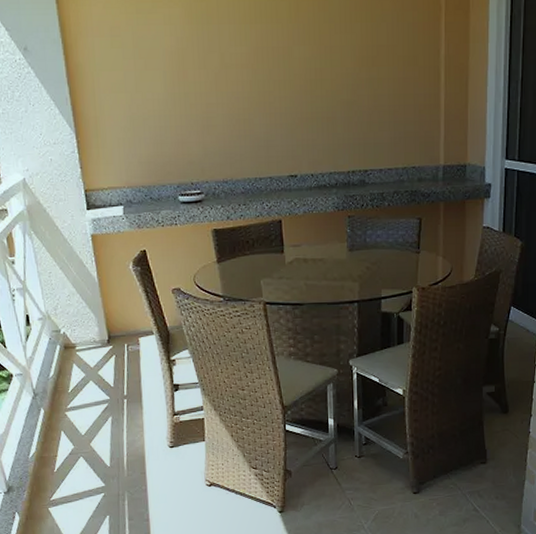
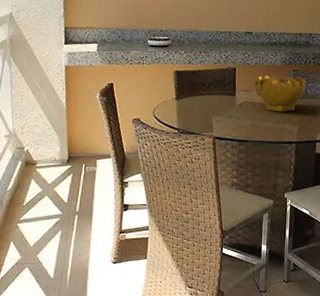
decorative bowl: none [303,223,365,268] -> present [253,75,307,112]

